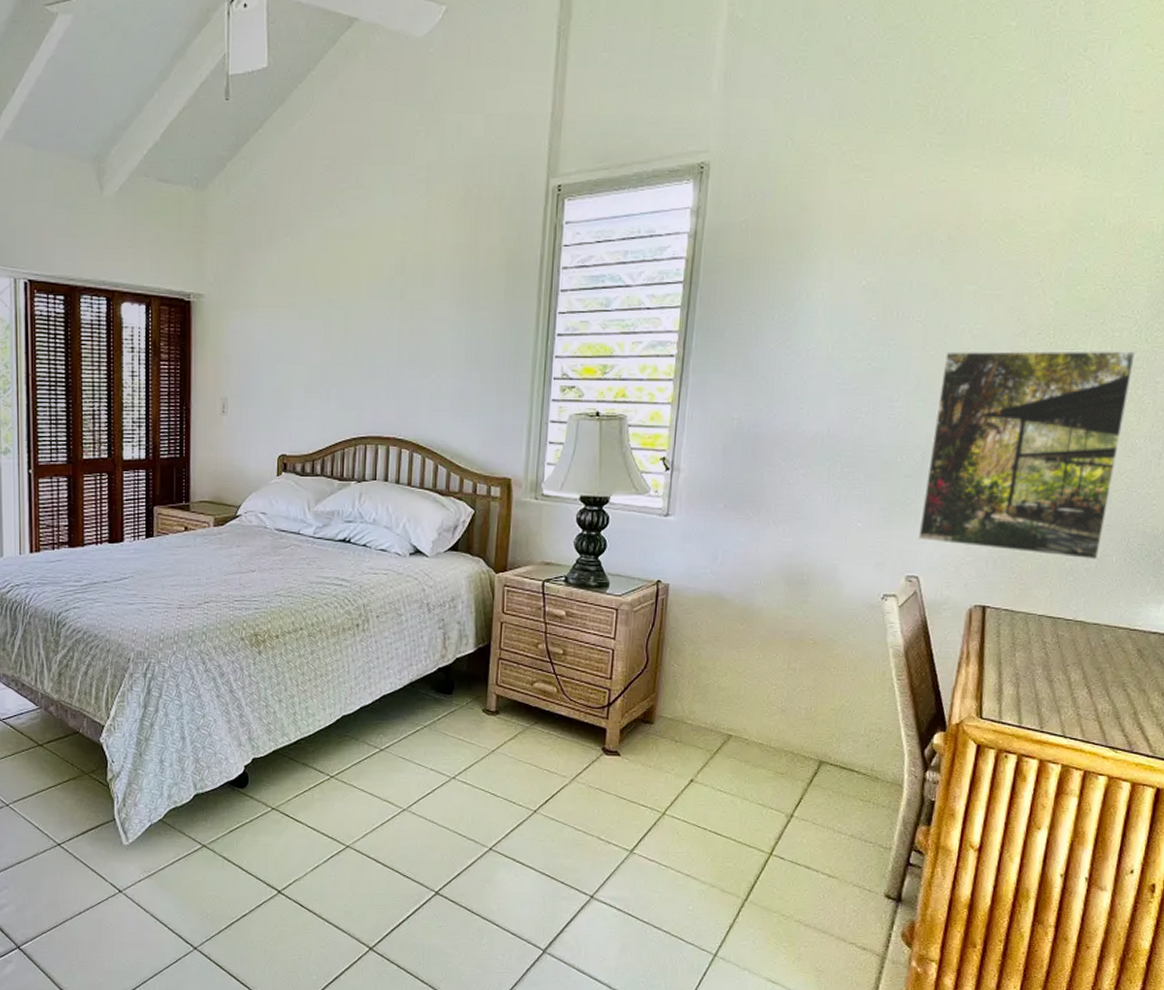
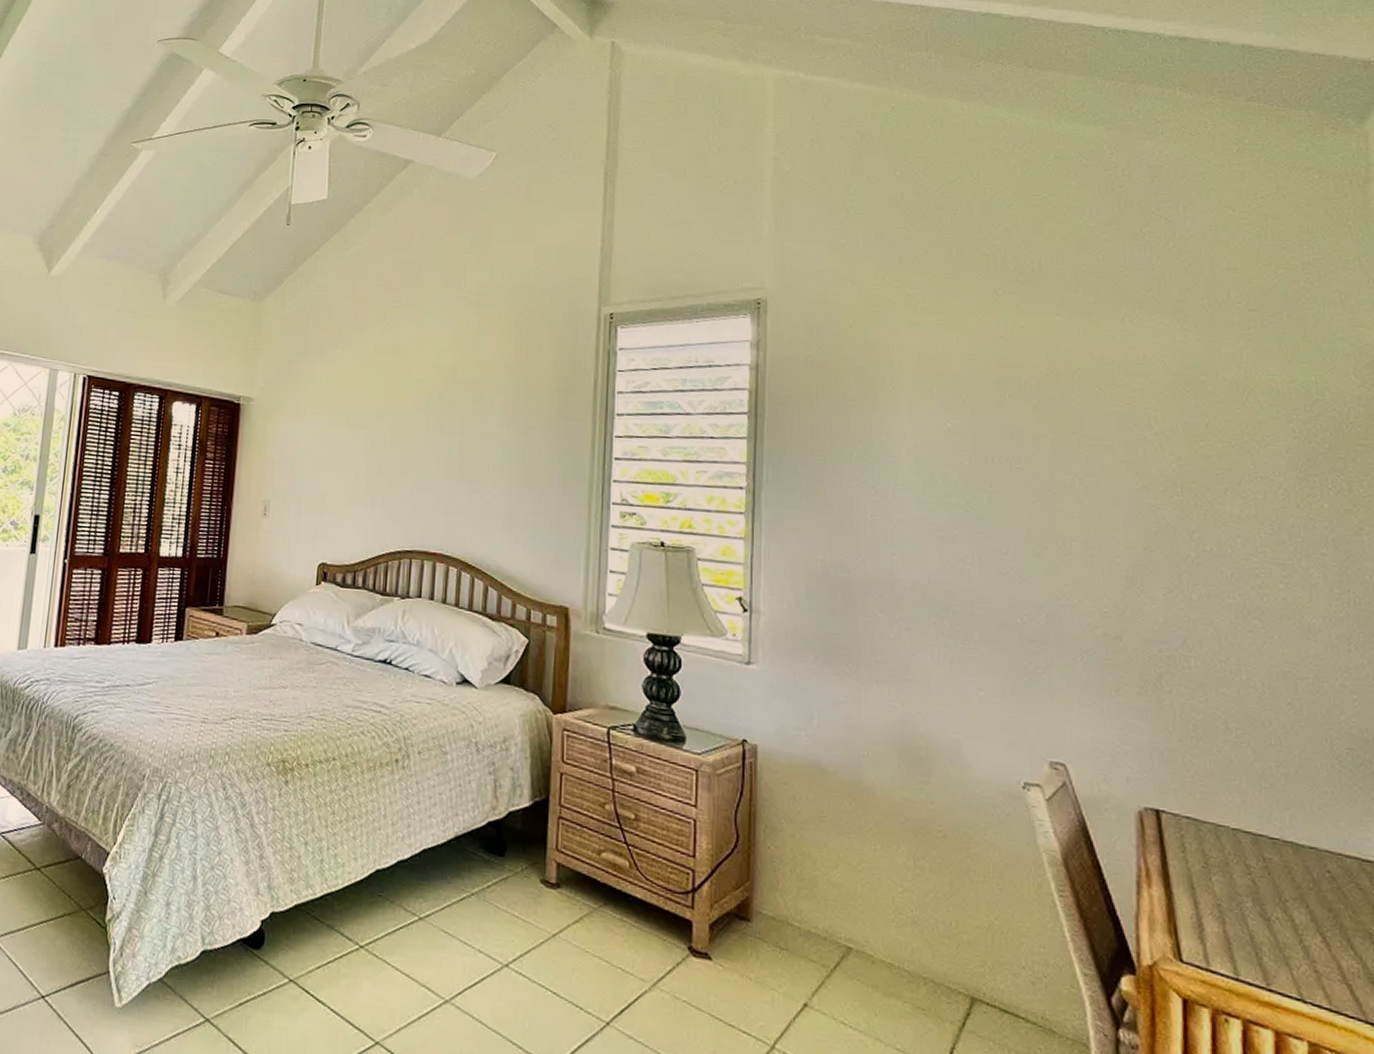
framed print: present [917,349,1137,561] -> none [1054,503,1298,765]

